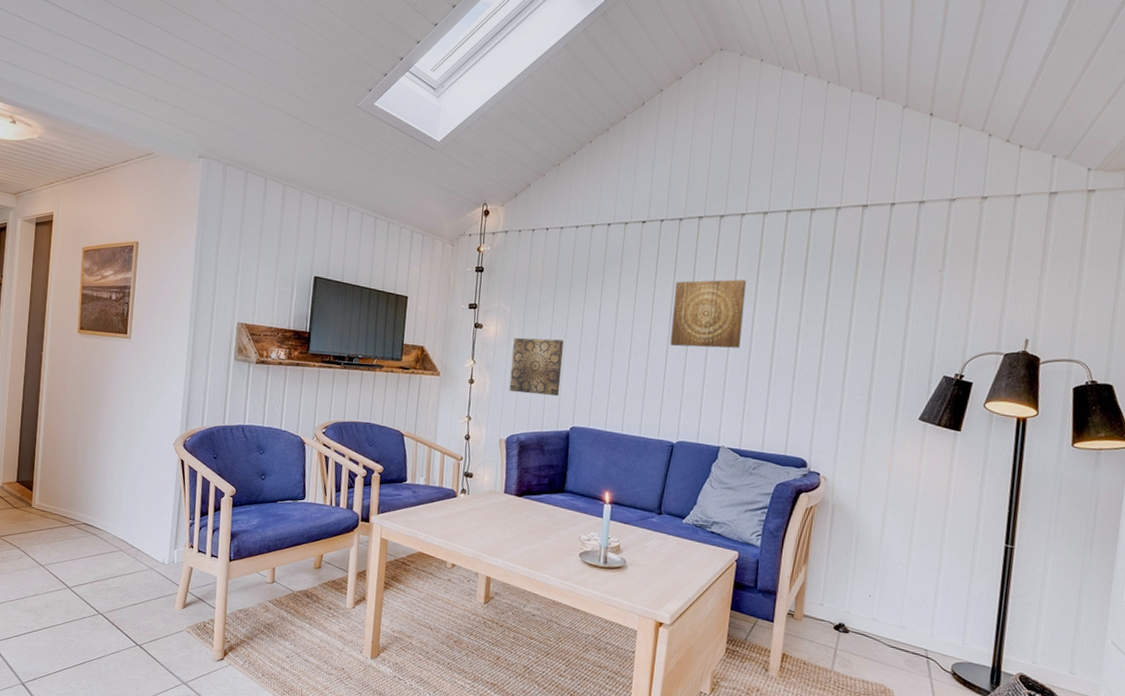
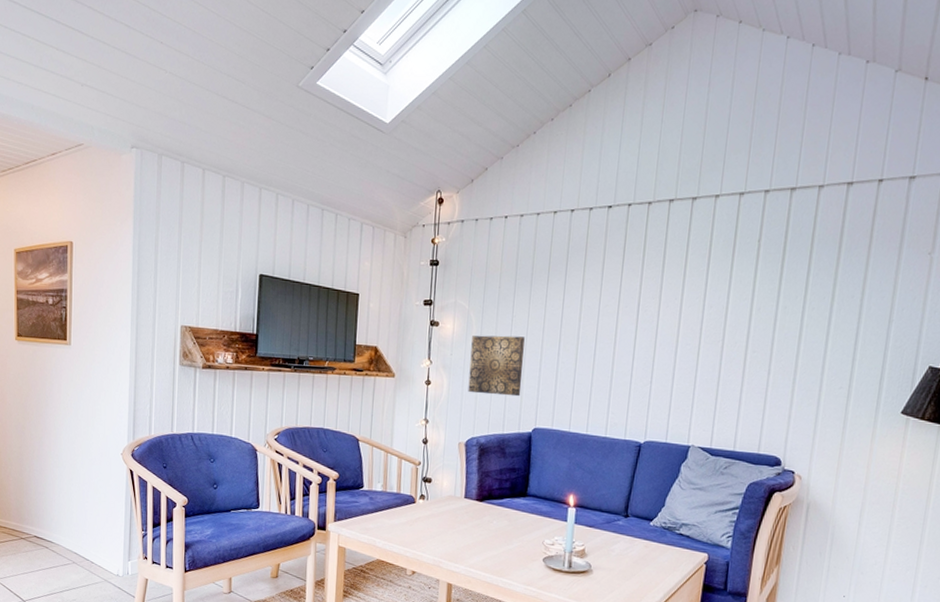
wall art: present [670,279,747,349] -> none [637,267,721,342]

